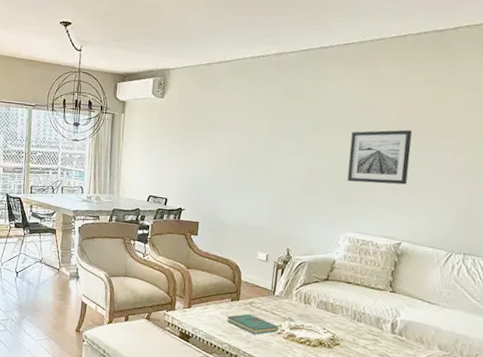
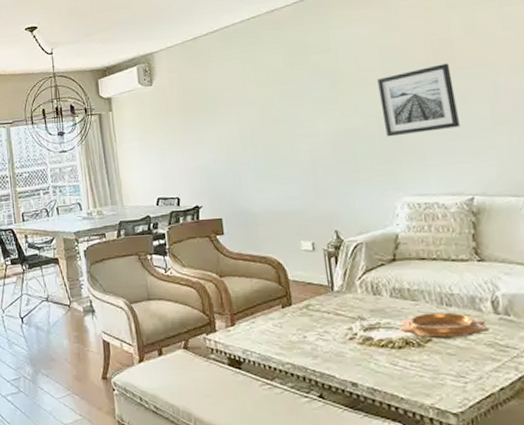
book: present [226,314,279,335] -> none [281,321,350,346]
decorative bowl: none [317,324,386,347] -> present [399,312,491,339]

